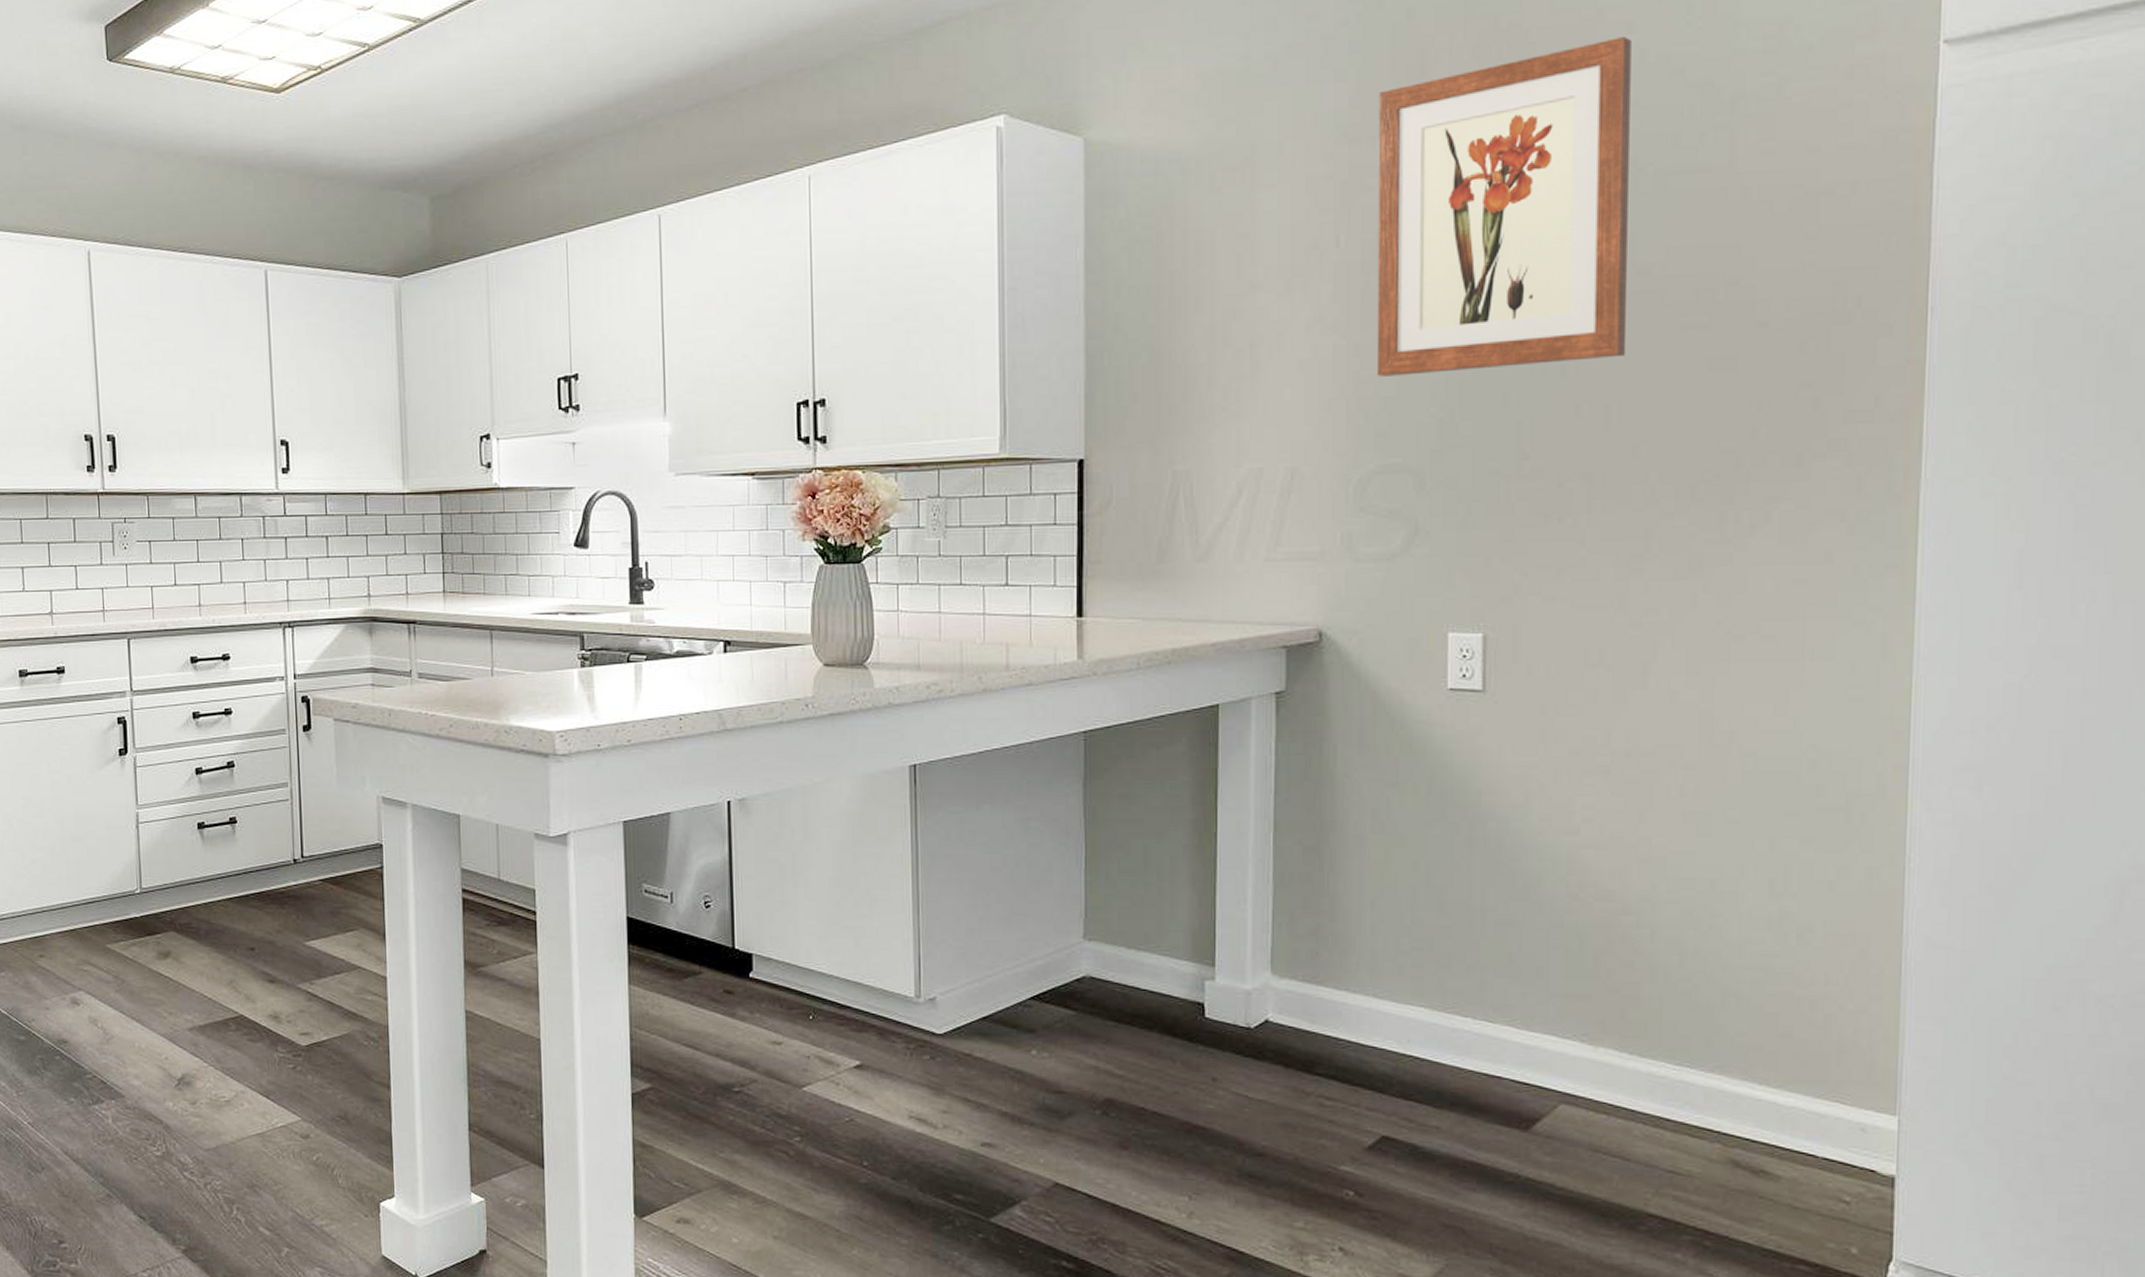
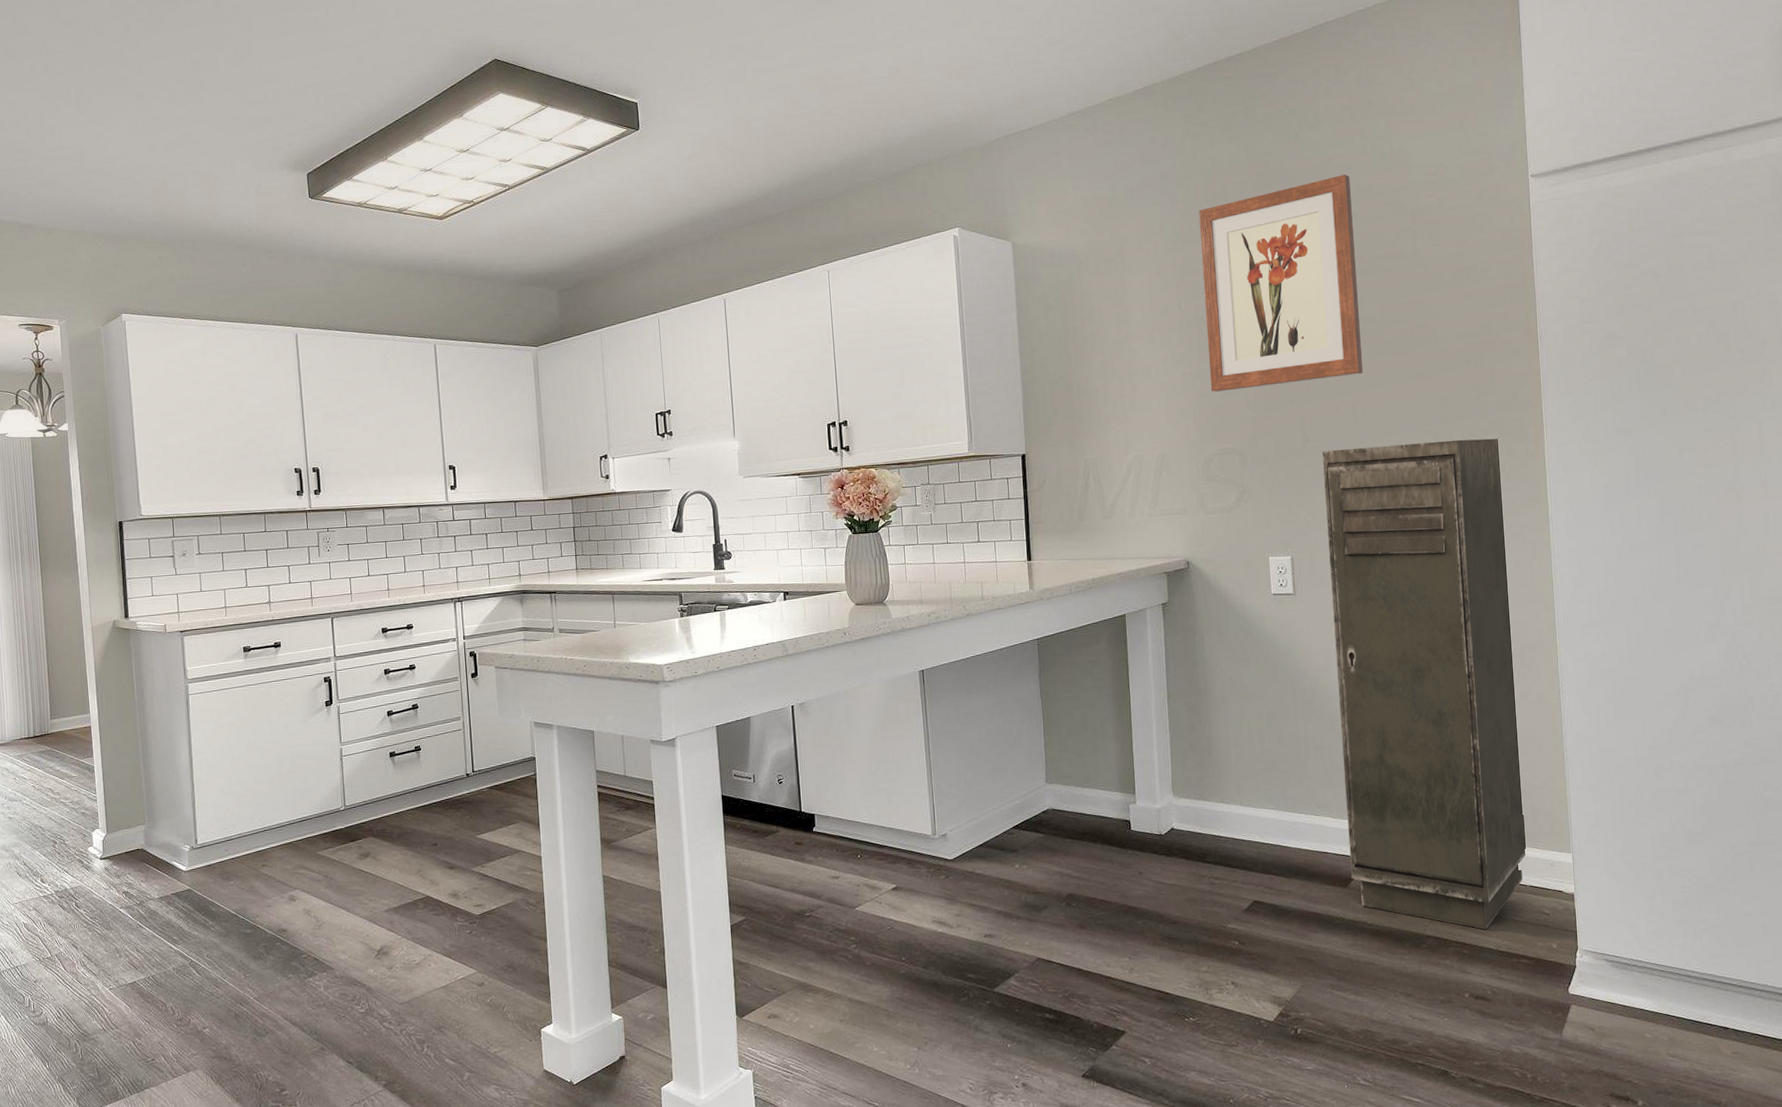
storage cabinet: none [1536,466,1841,1215] -> present [1322,438,1527,930]

